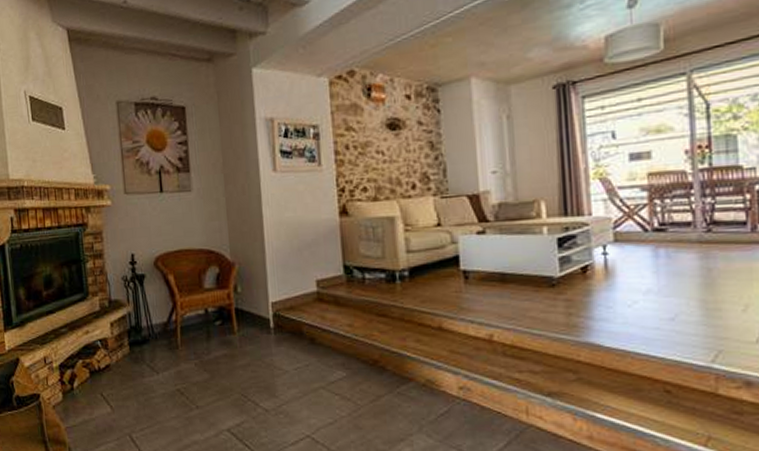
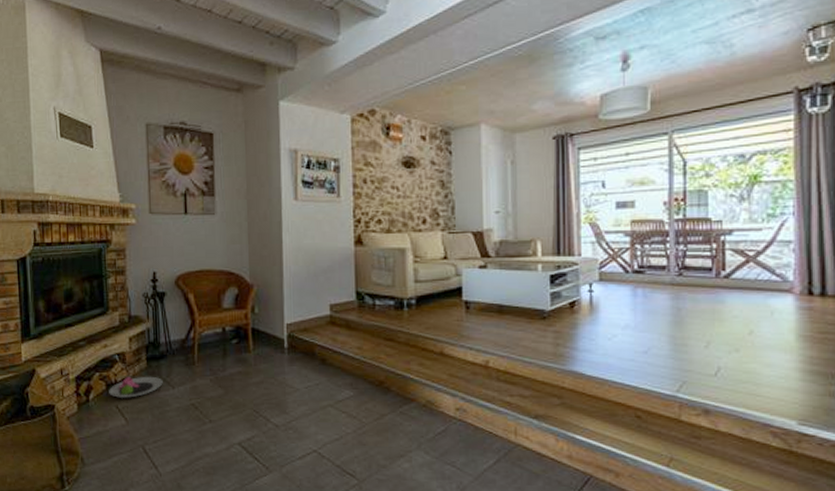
plate: none [93,361,147,385] -> present [109,376,163,398]

